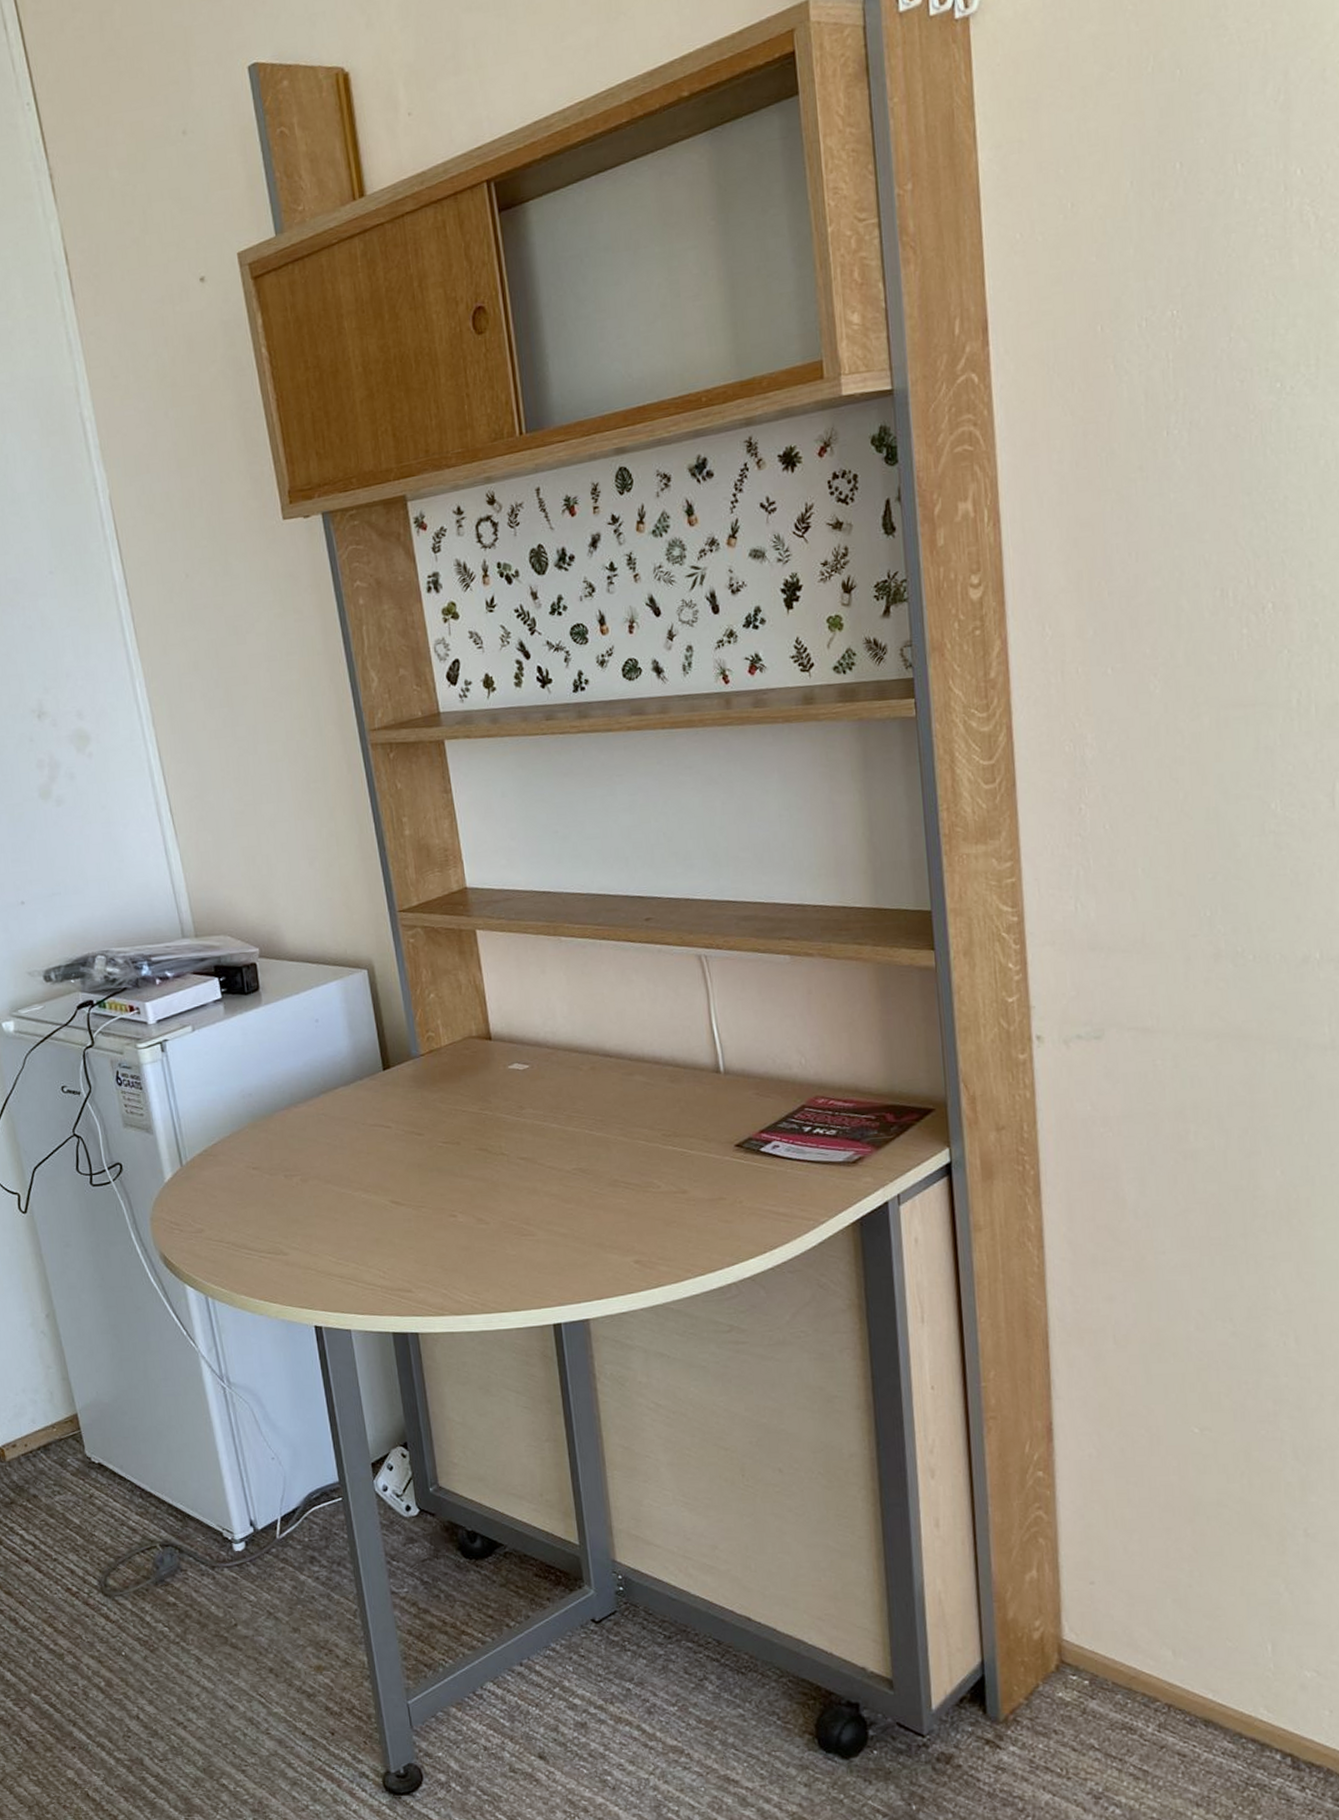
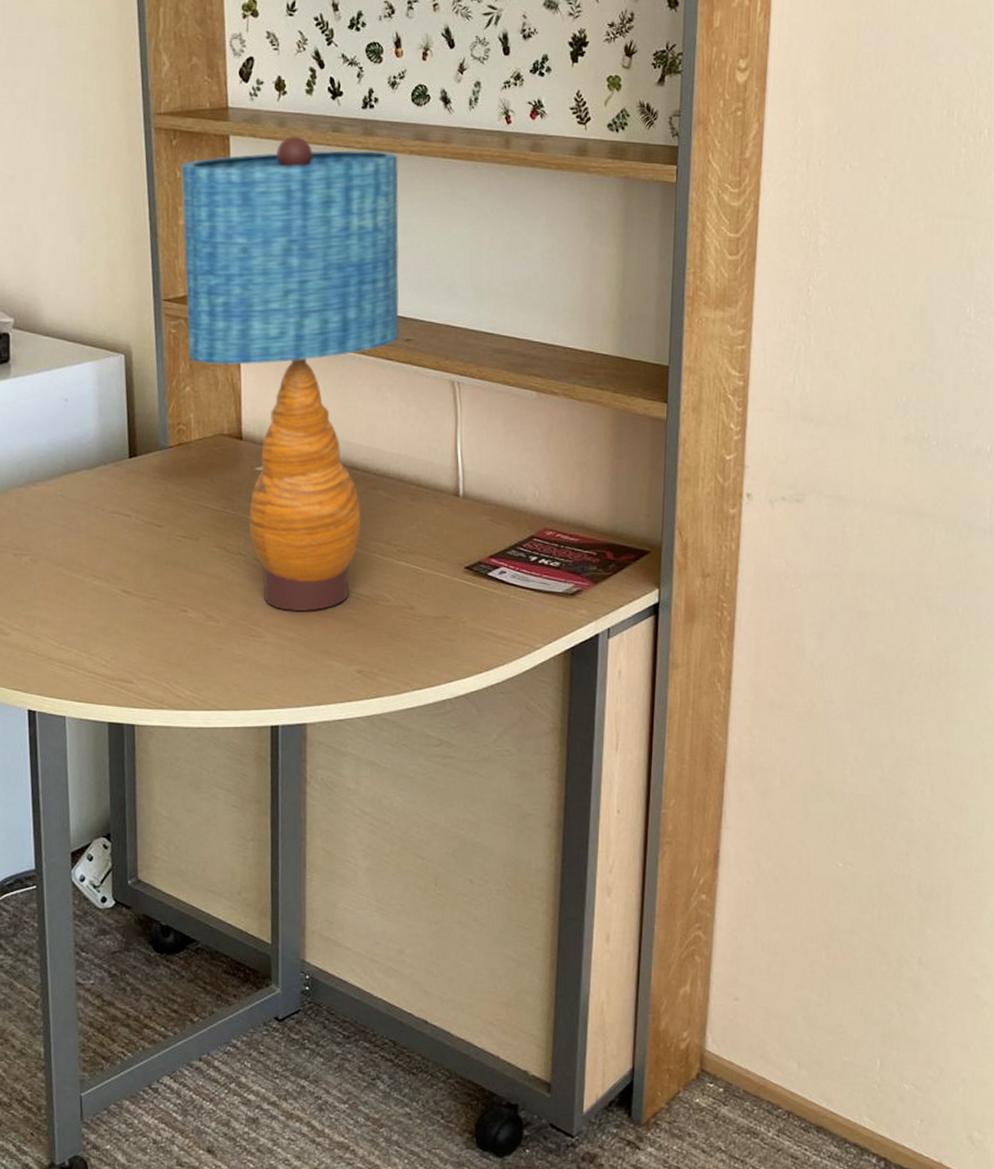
table lamp: none [400,730,638,1207] -> present [180,136,400,611]

